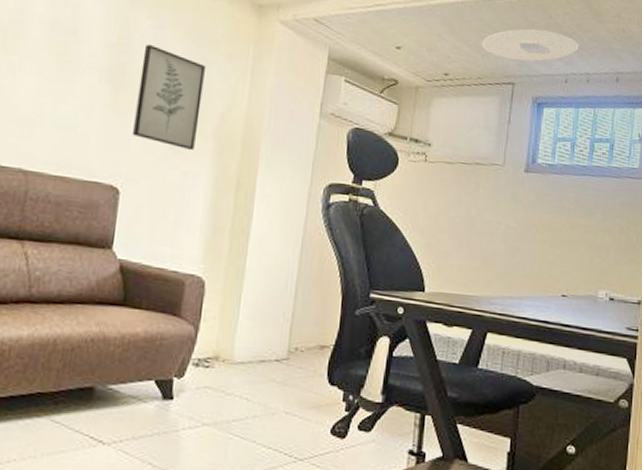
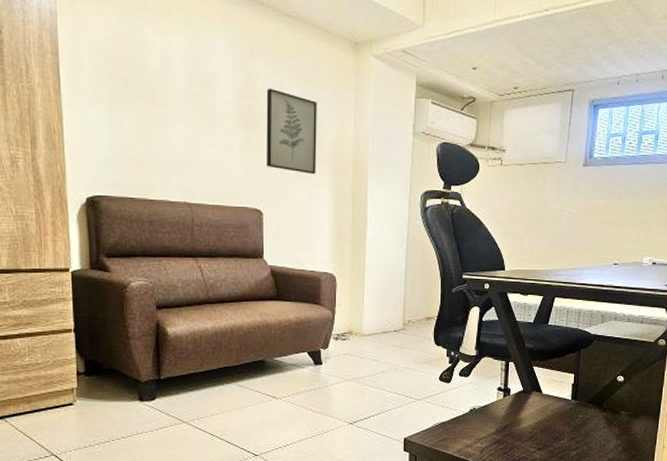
ceiling light: present [481,28,579,62] -> none [545,38,630,69]

